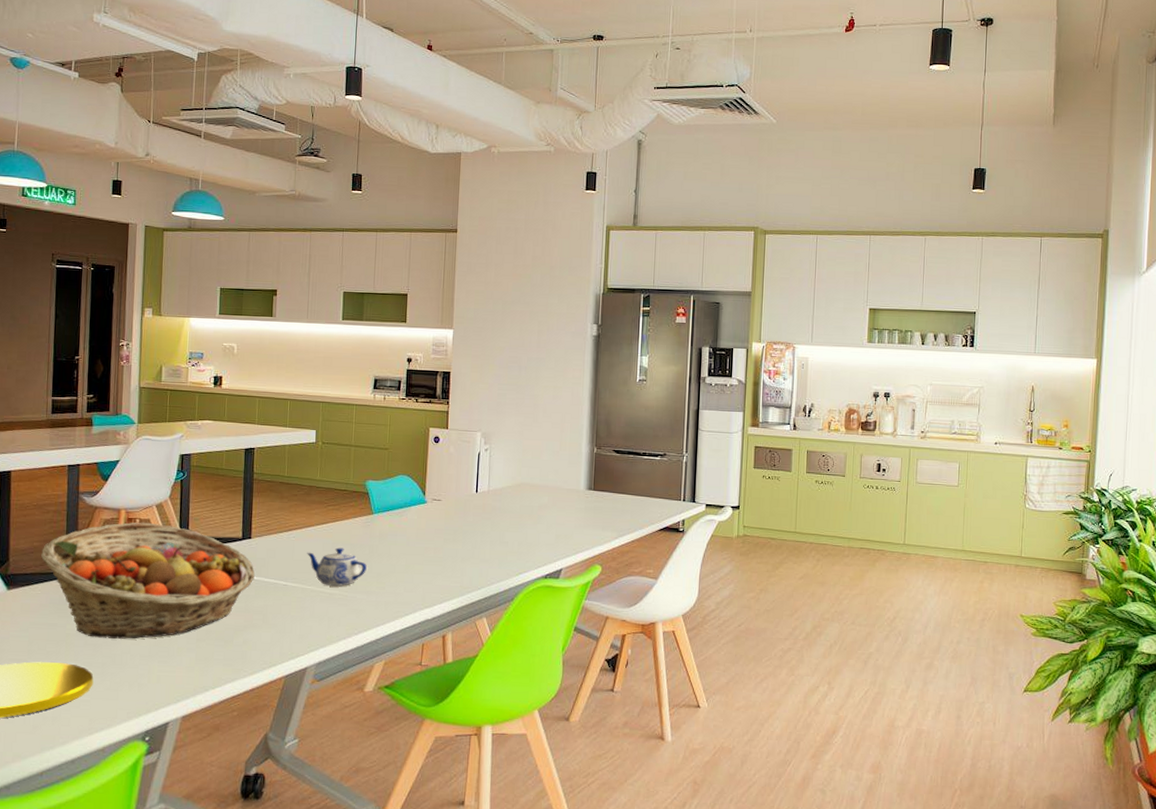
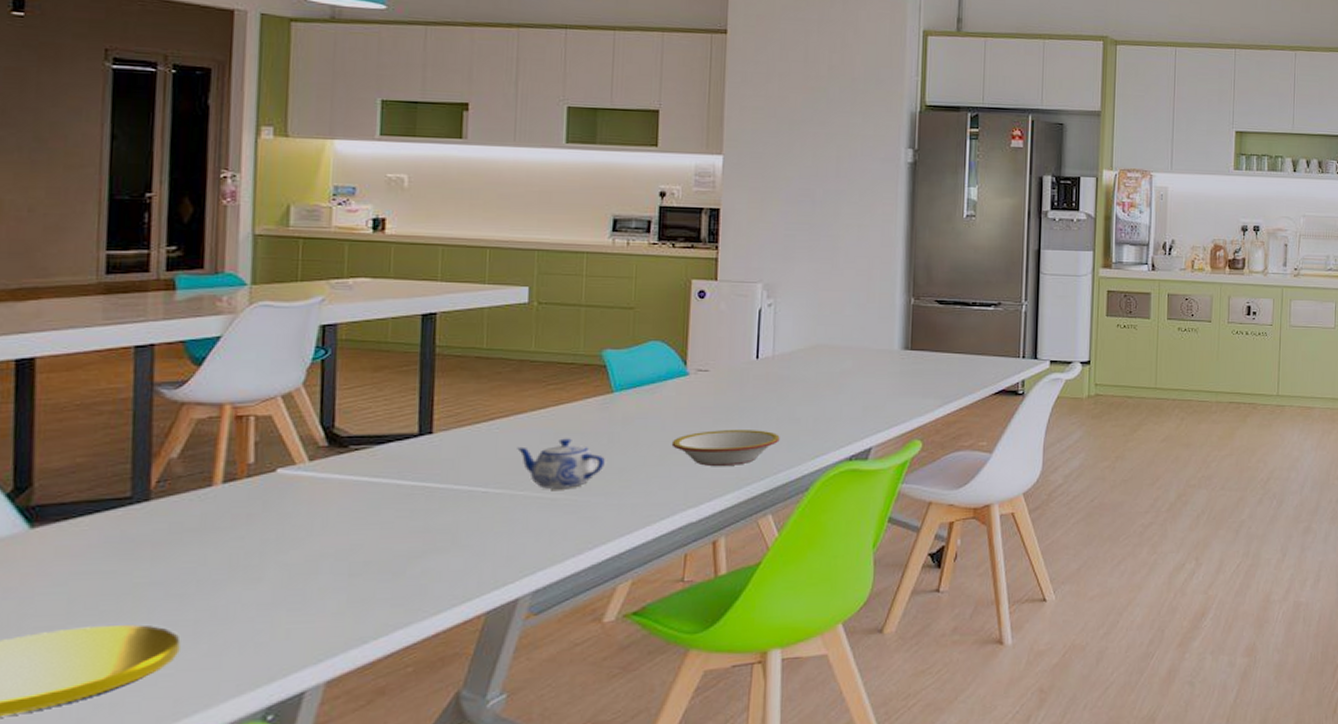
fruit basket: present [41,522,255,639] -> none [89,420,439,585]
bowl: none [414,548,493,577] -> present [671,430,780,467]

